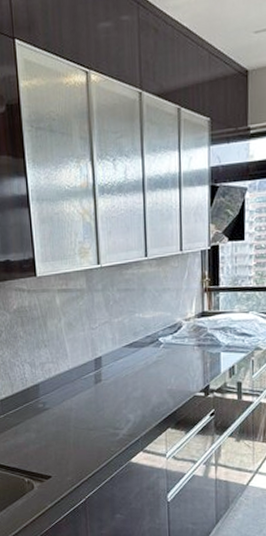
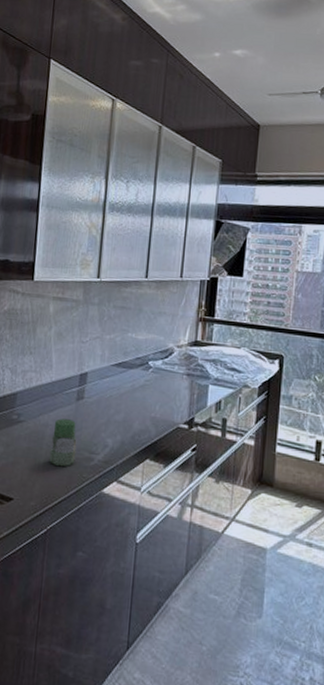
jar: none [77,401,102,445] -> present [49,418,77,467]

